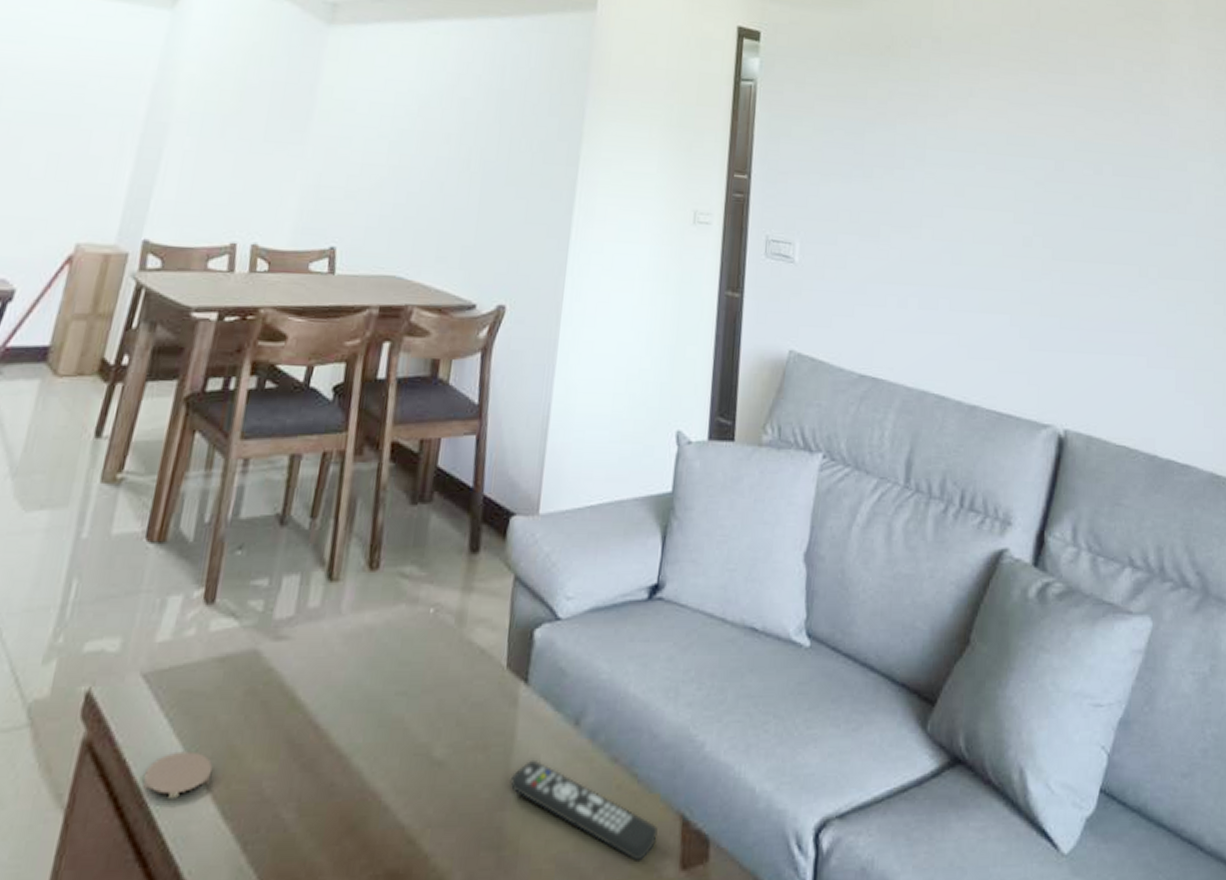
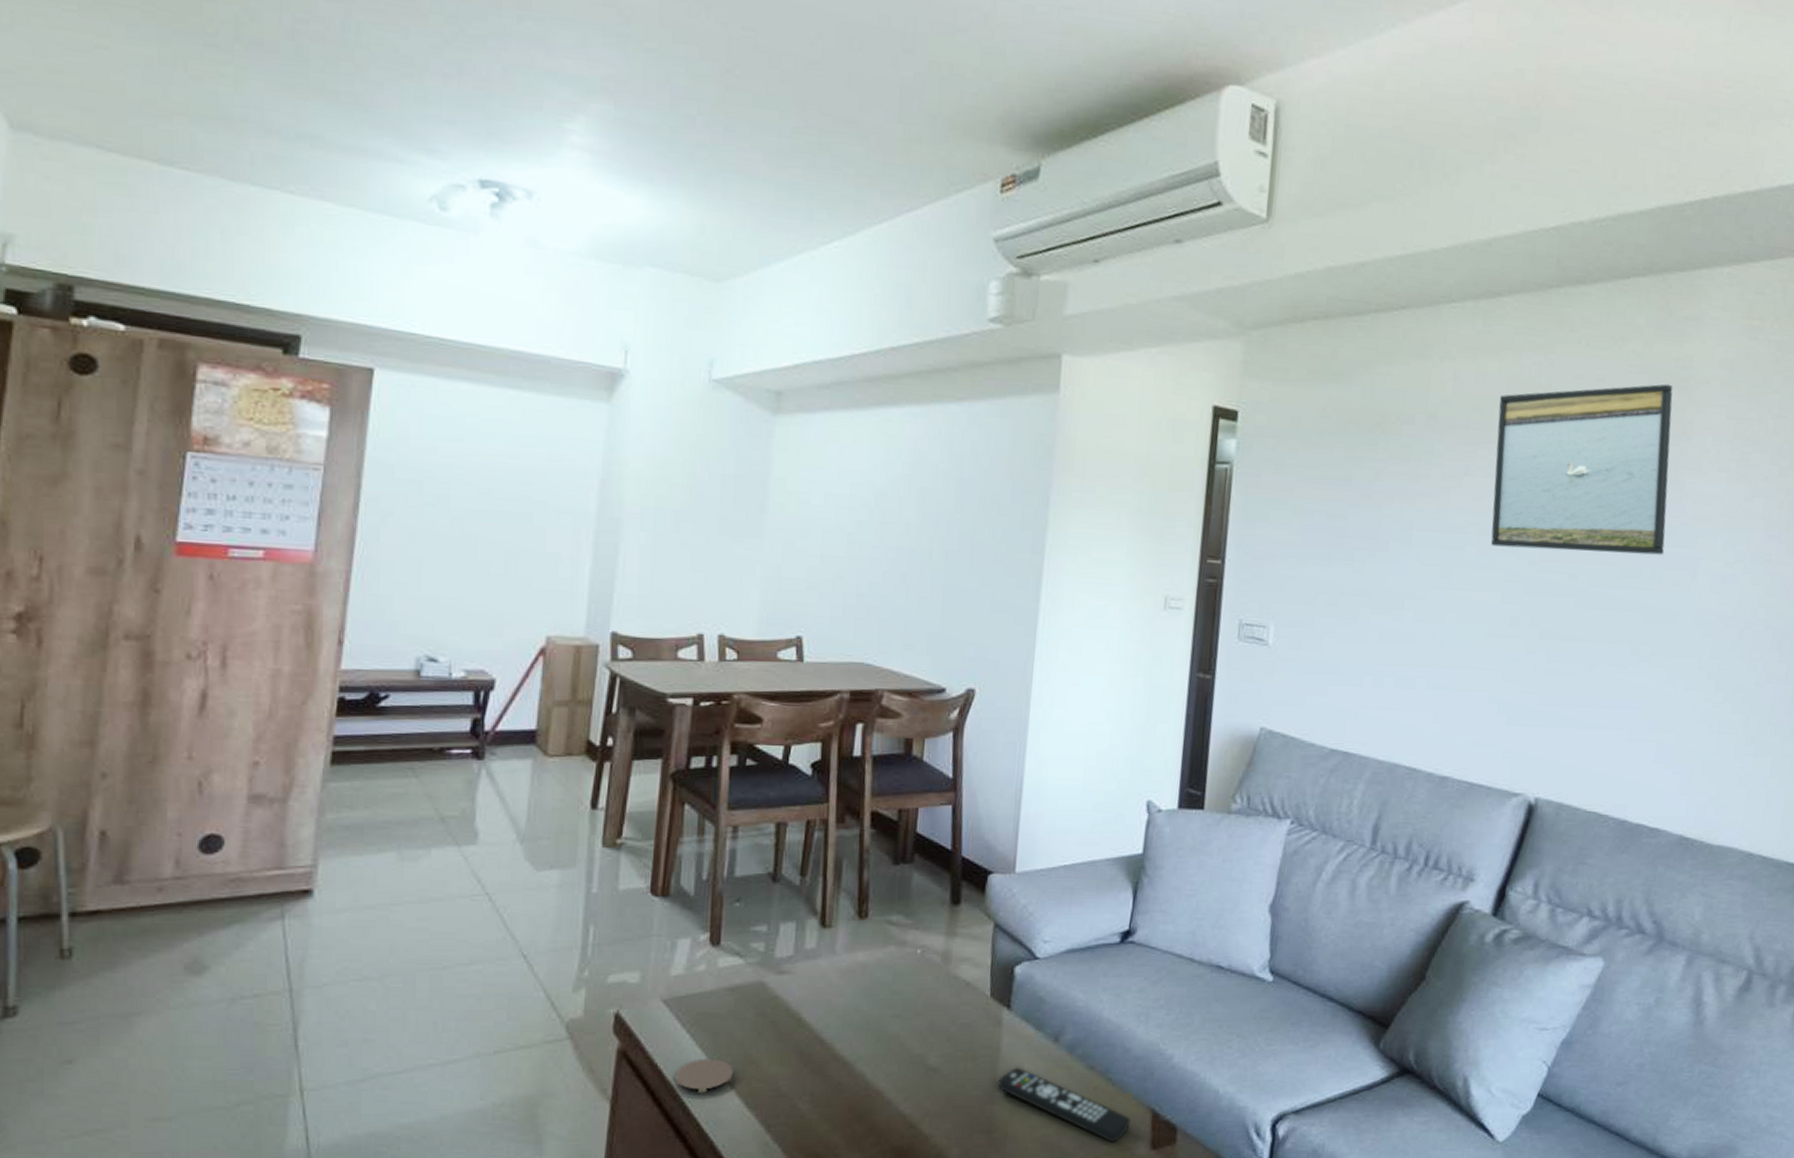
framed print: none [995,16,1158,177] -> present [1491,383,1673,555]

